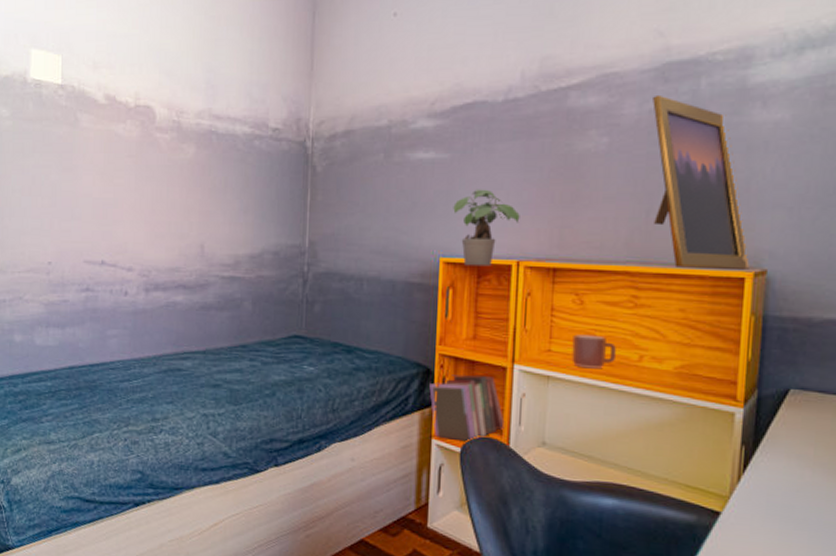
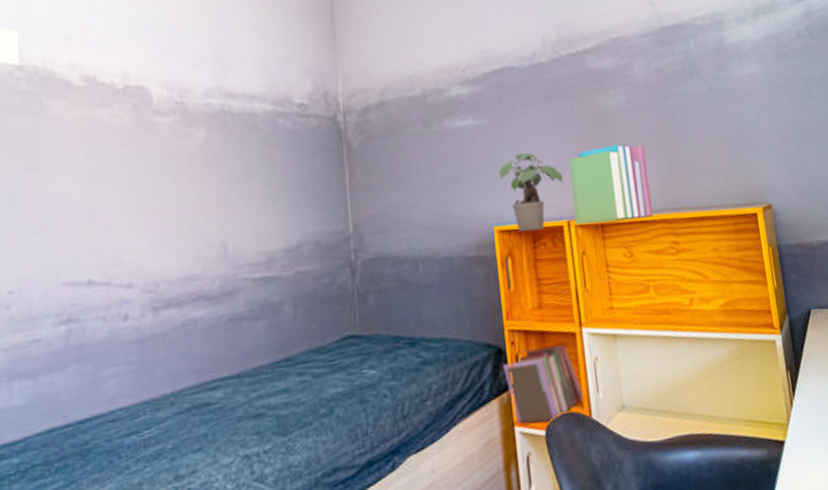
books: none [526,188,618,269] -> present [568,144,654,225]
mug: present [571,334,616,369] -> none [630,285,670,321]
picture frame: present [653,94,750,271] -> none [655,55,758,210]

